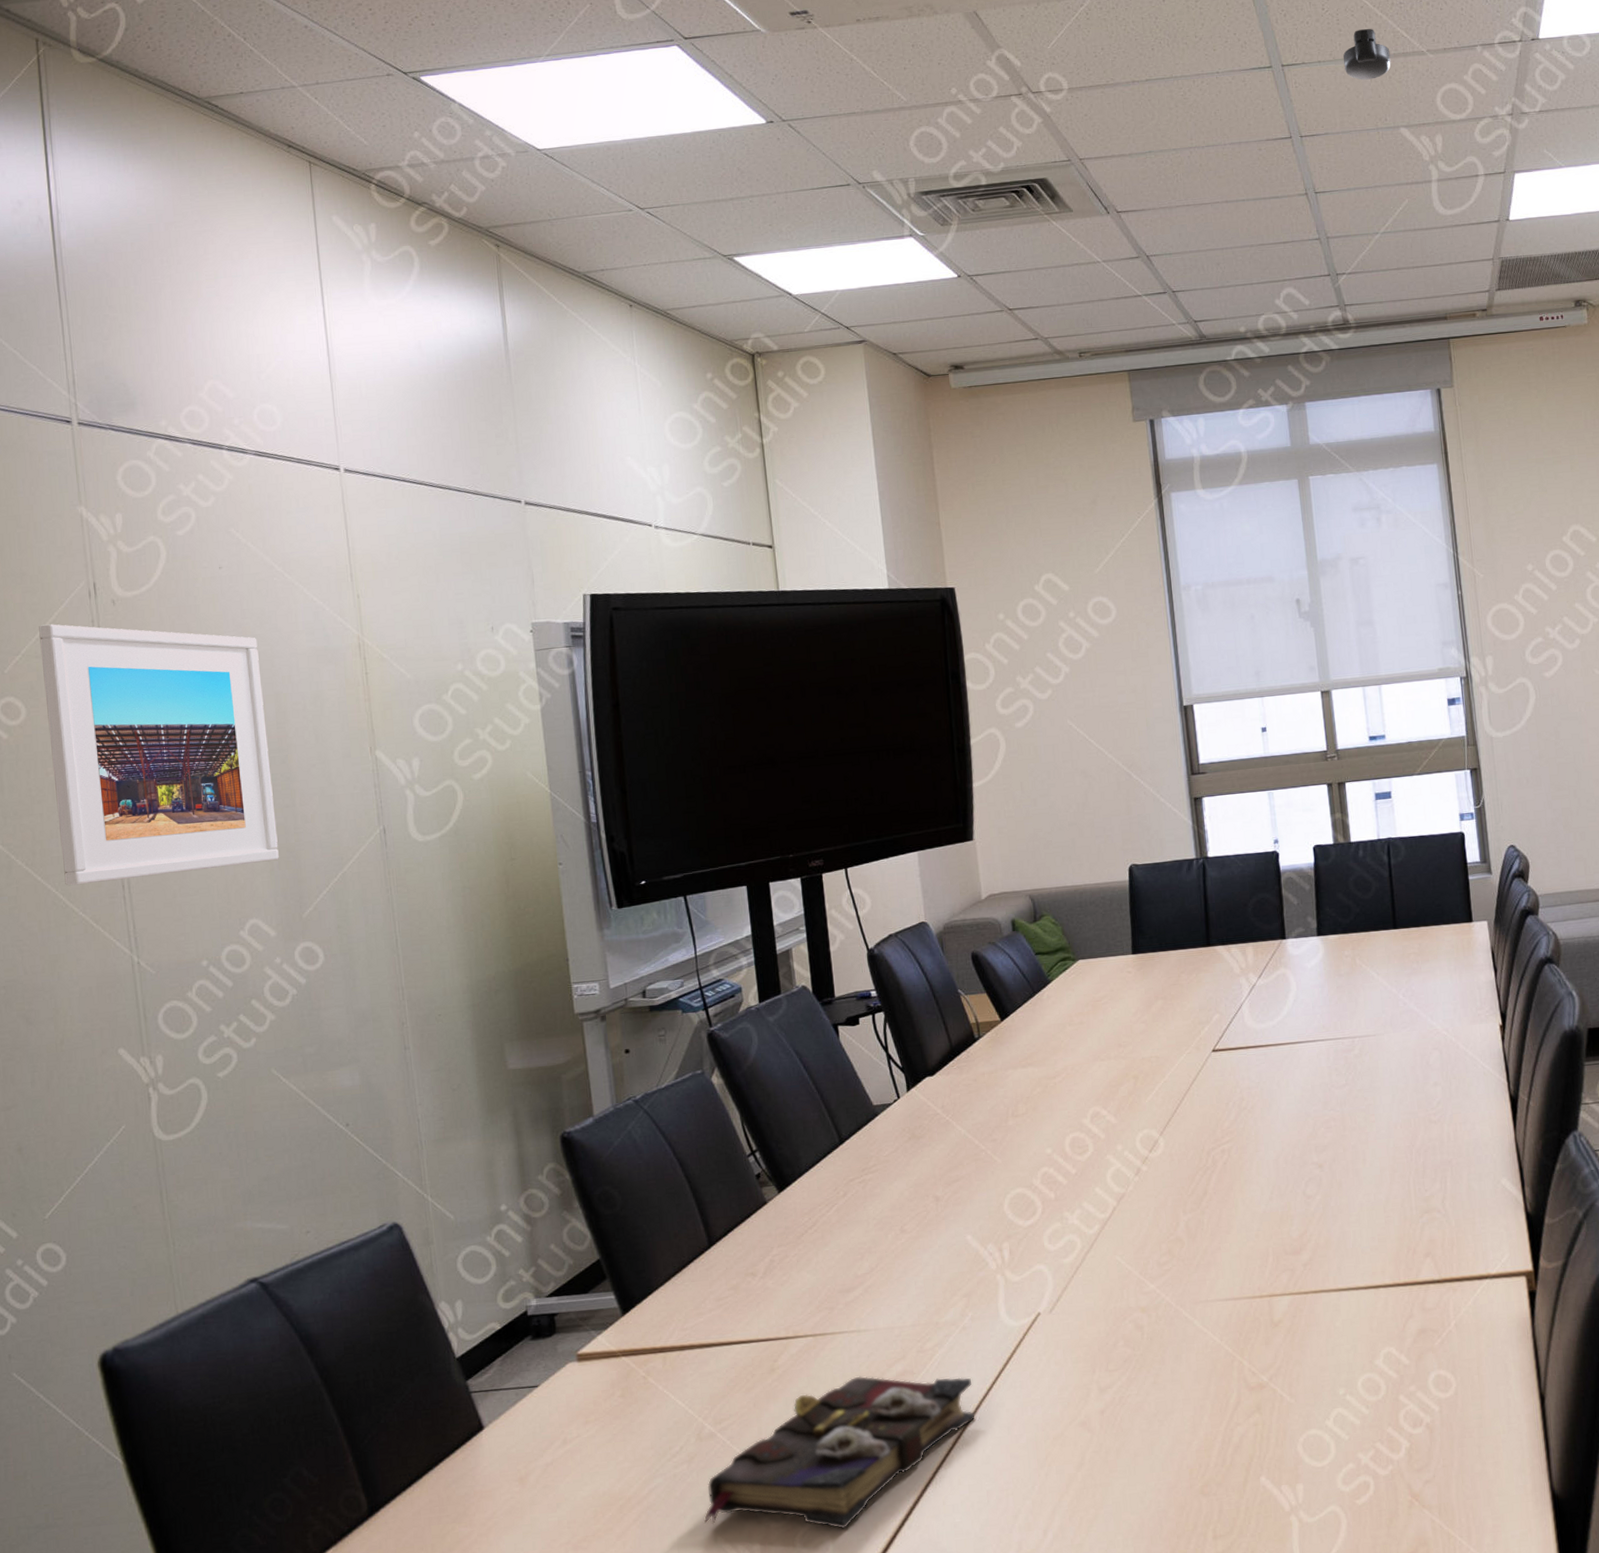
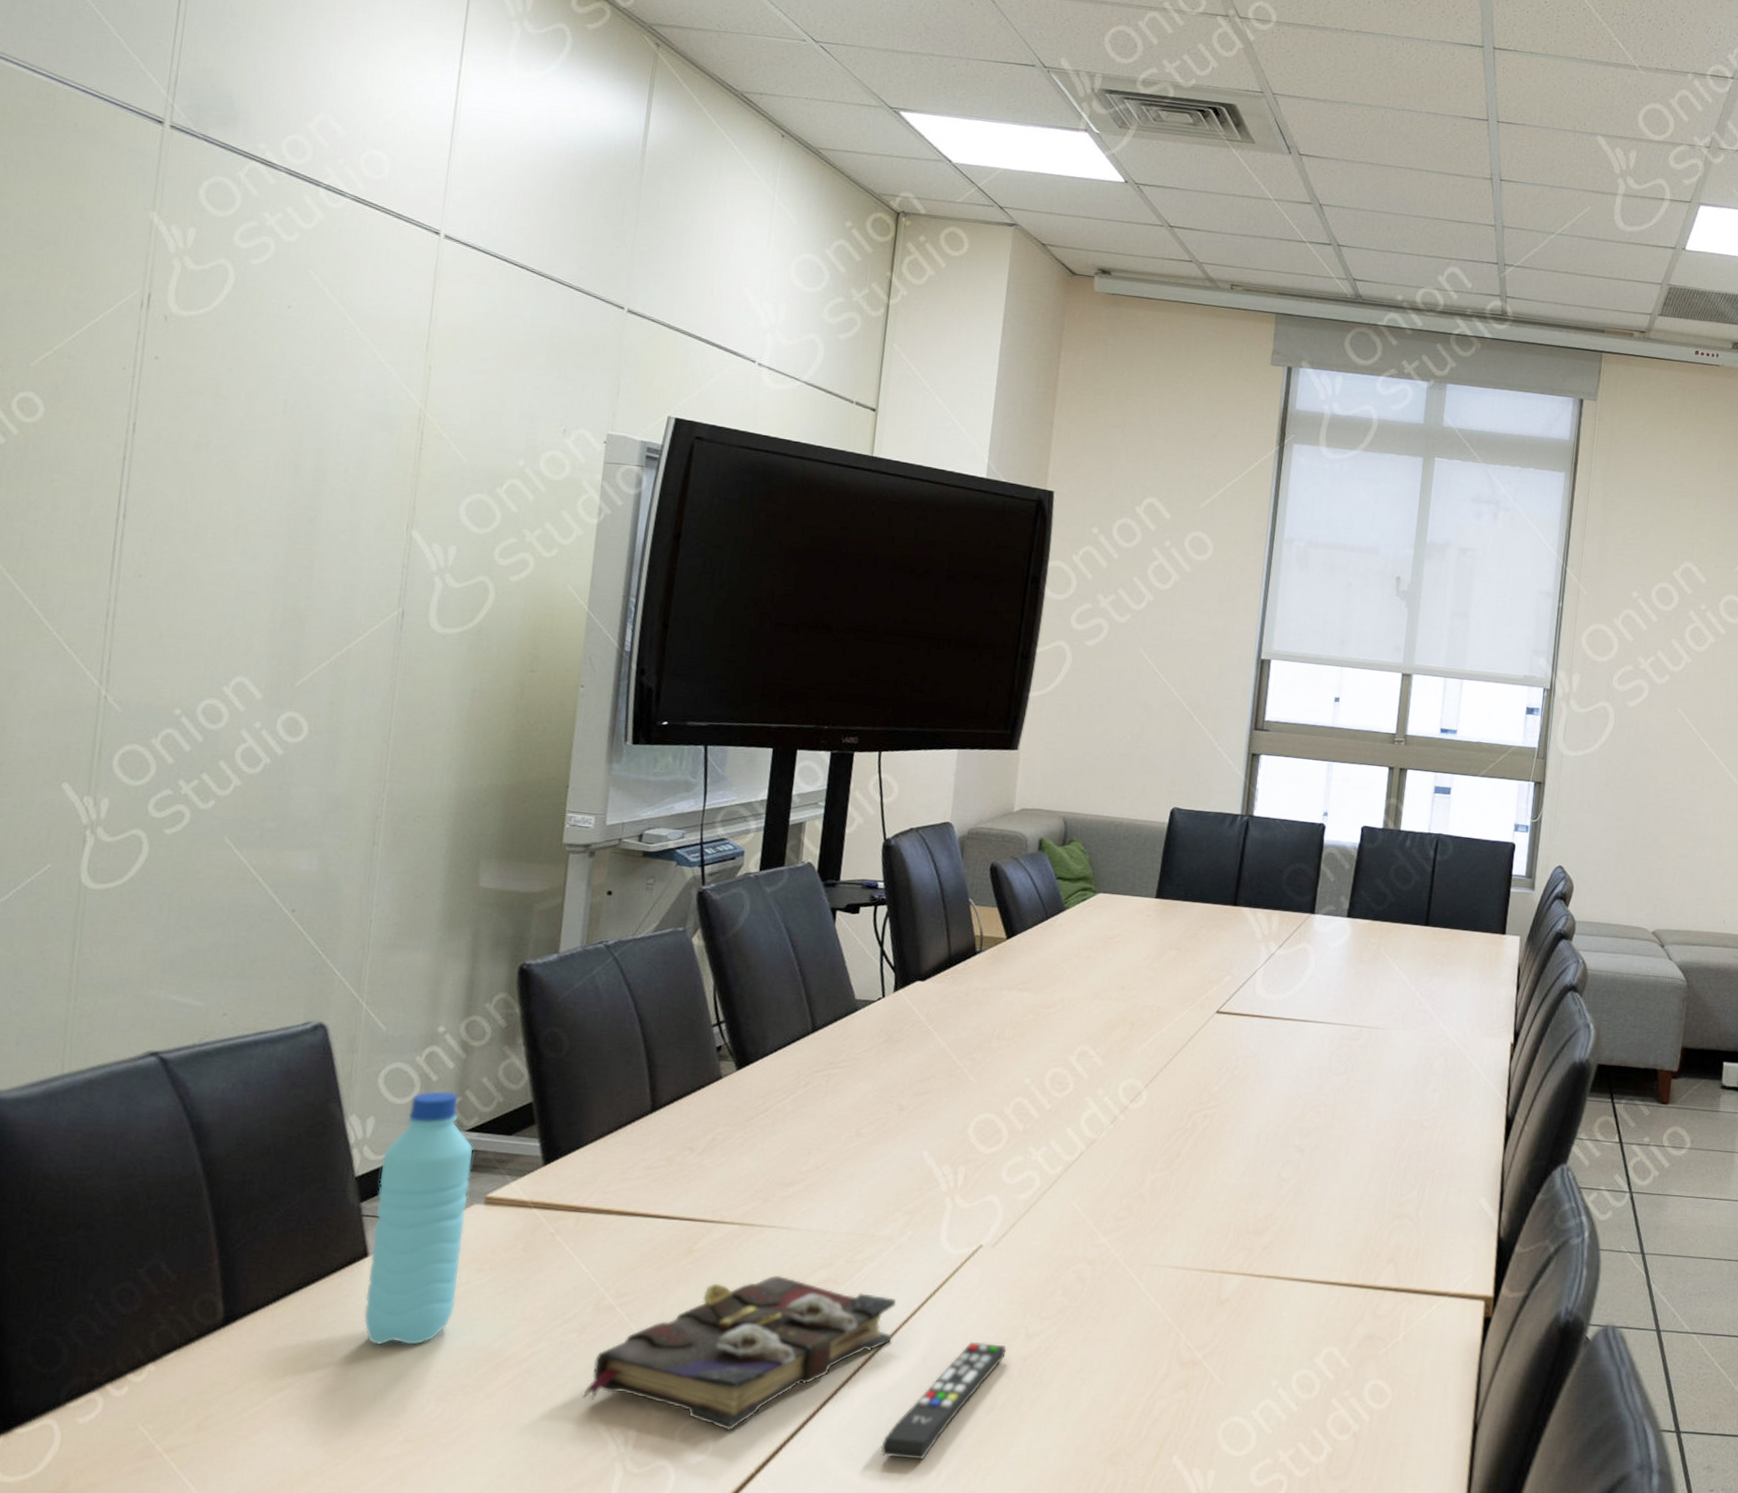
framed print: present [39,624,279,886] -> none [44,324,312,621]
water bottle: none [477,1264,572,1509] -> present [363,1091,474,1345]
remote control: none [986,1403,1084,1527] -> present [880,1341,1007,1460]
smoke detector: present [1343,28,1391,80] -> none [1555,30,1603,82]

